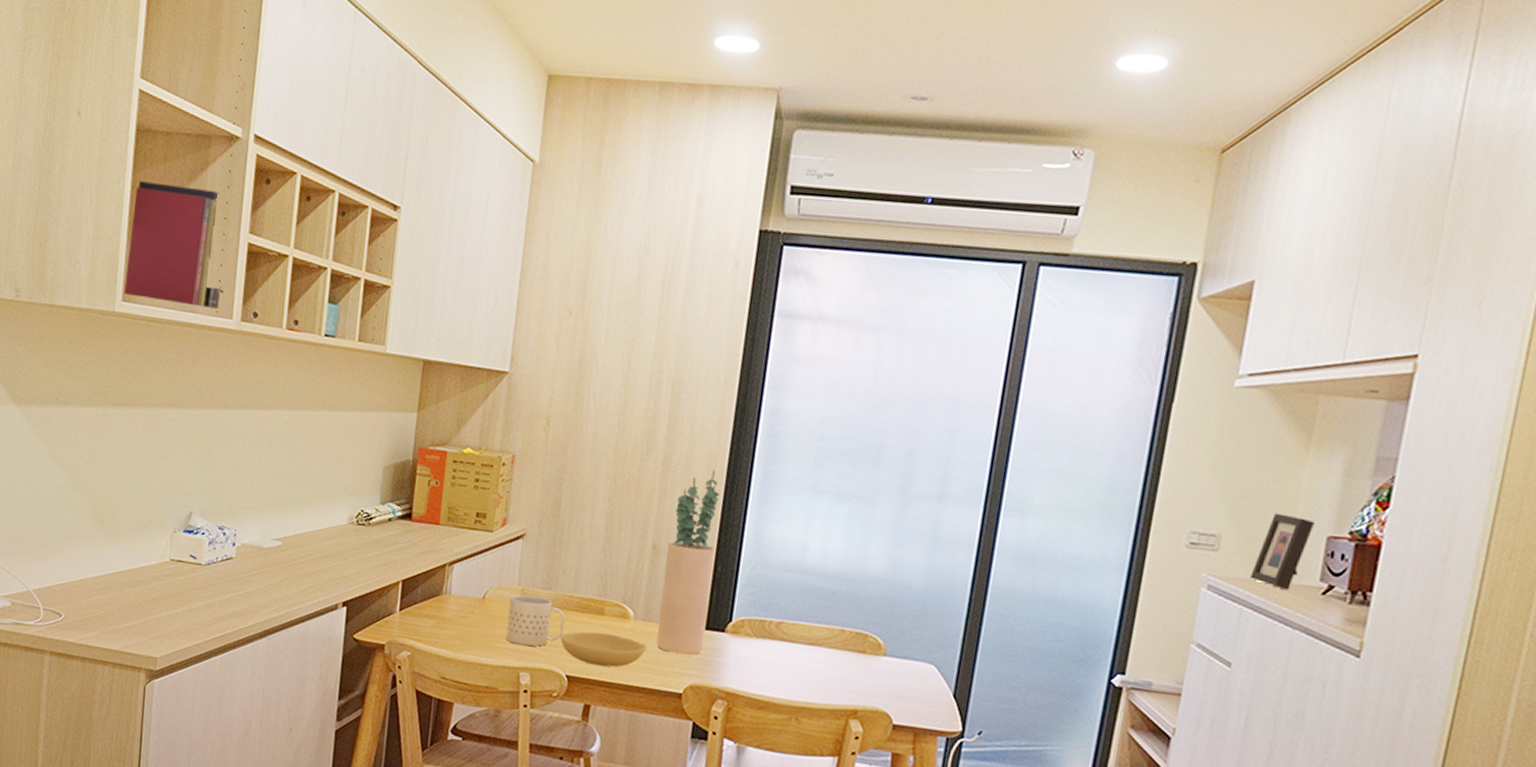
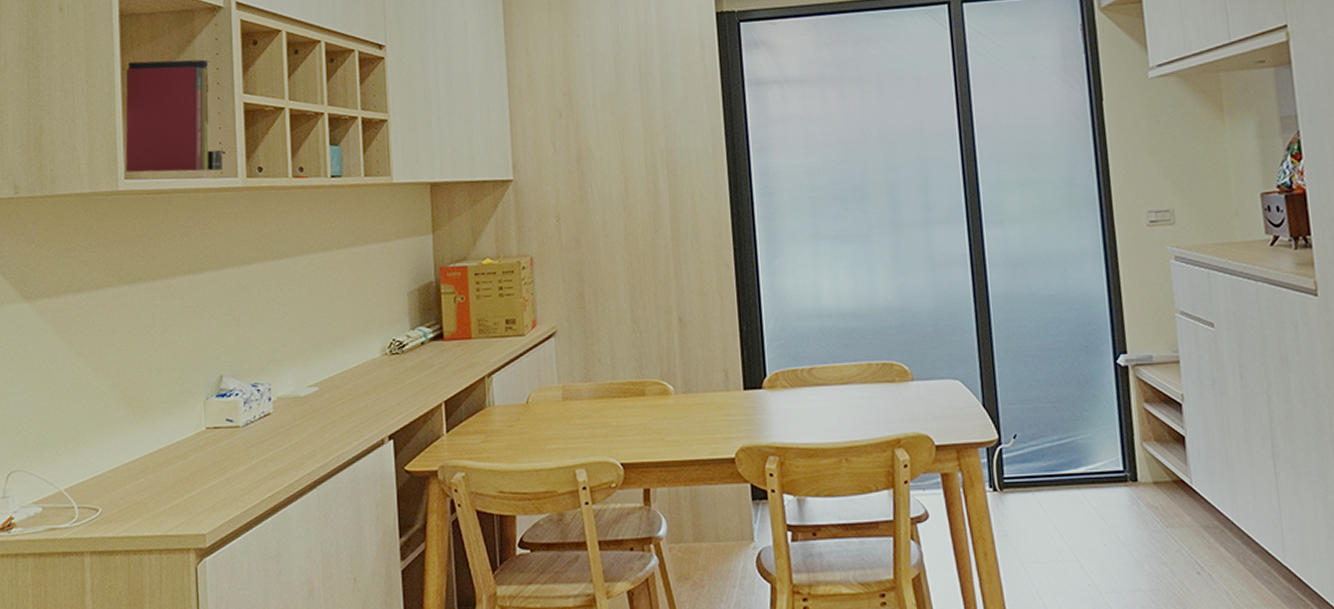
mug: present [505,594,566,647] -> none [553,390,611,443]
bowl: present [560,631,647,667] -> none [608,412,693,448]
vase: present [656,471,719,656] -> none [692,236,745,420]
picture frame: present [1250,513,1316,591] -> none [1207,180,1248,248]

